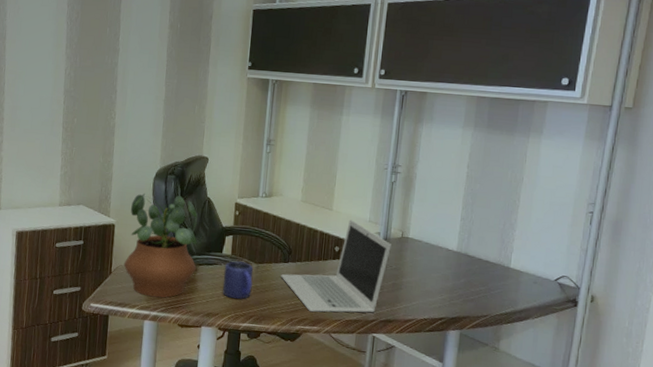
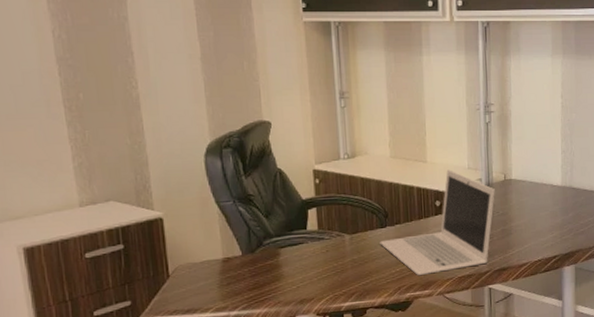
potted plant: present [123,193,198,298] -> none [180,172,279,295]
mug: present [222,261,254,299] -> none [312,234,349,278]

